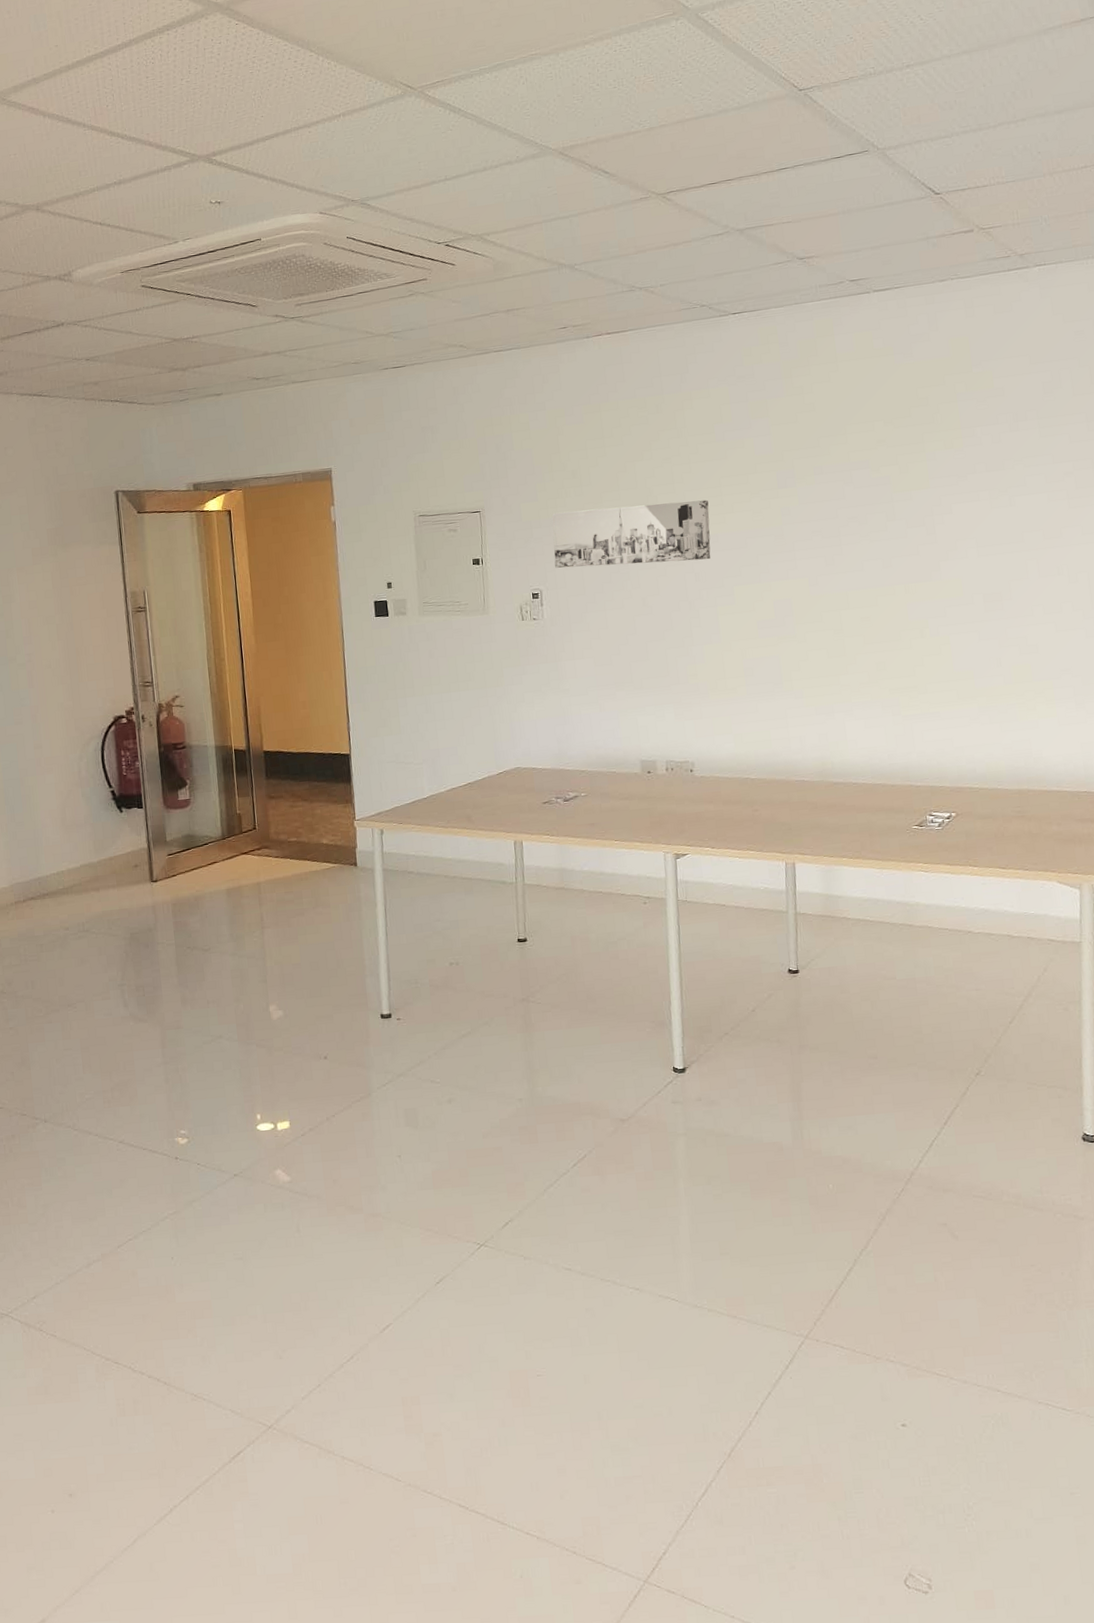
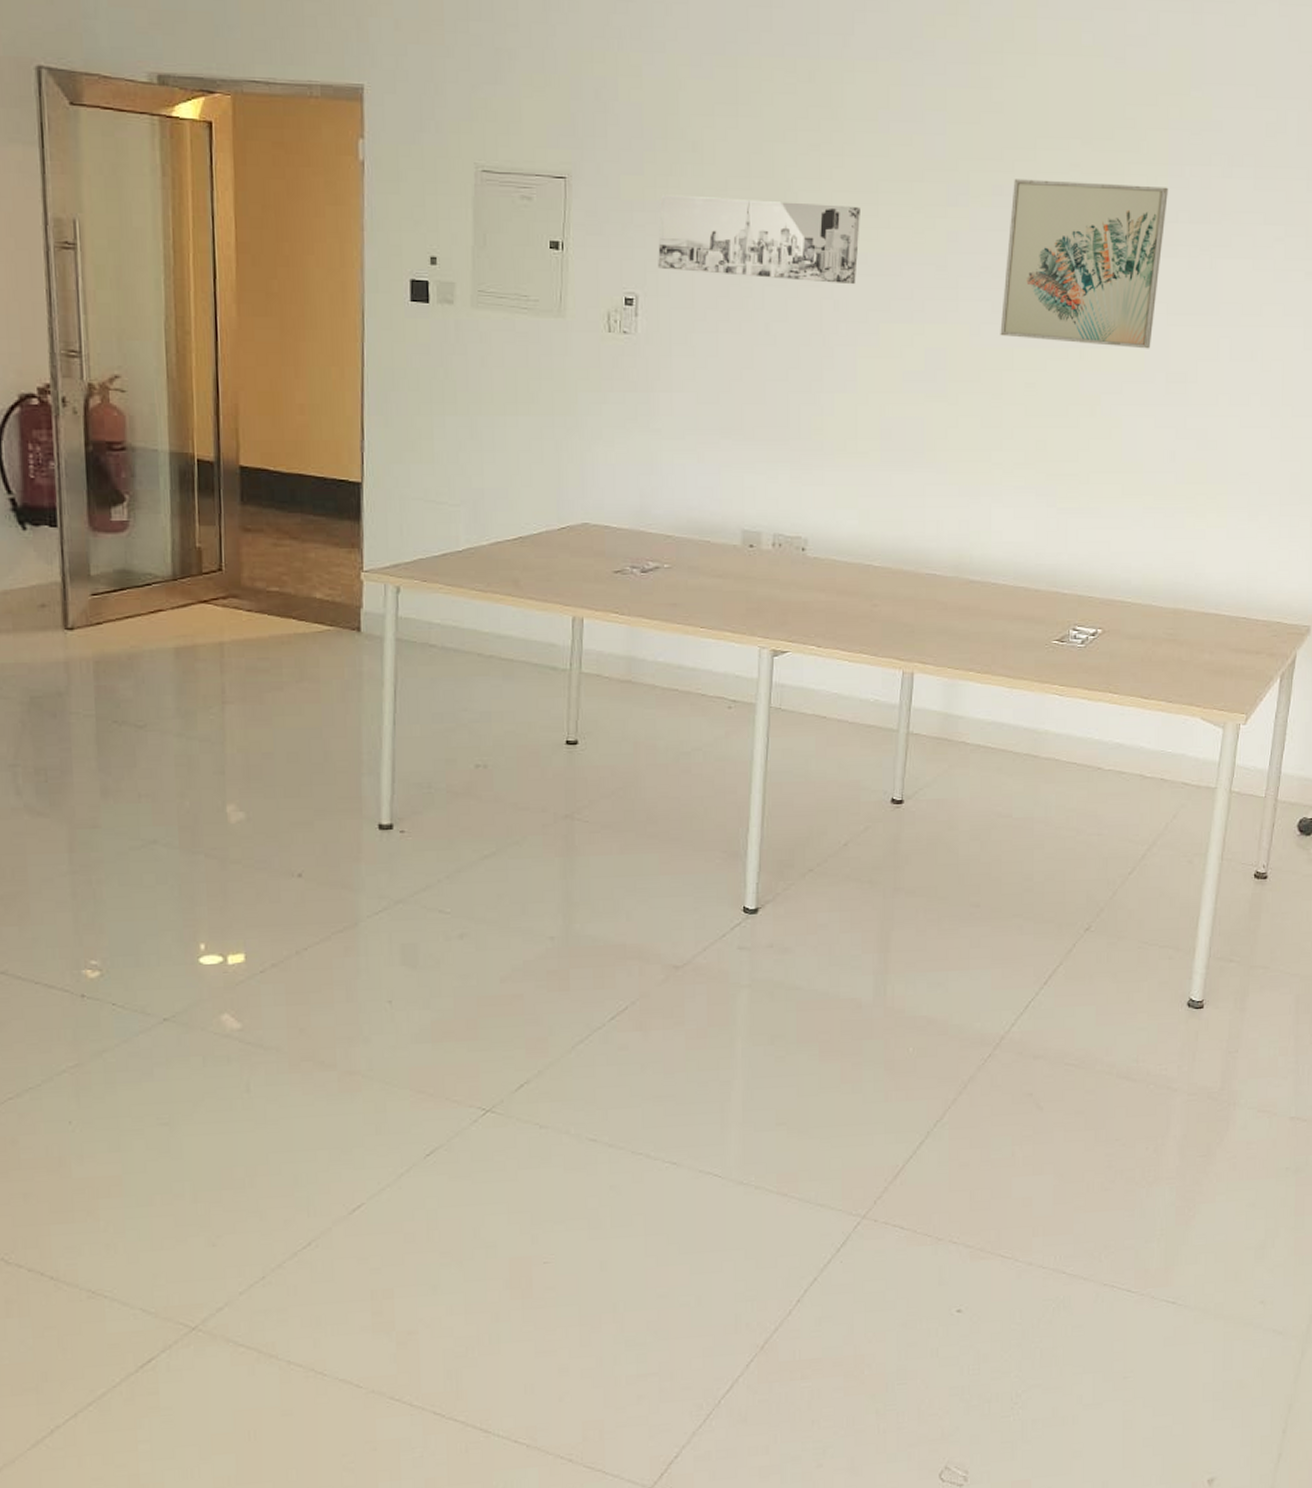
wall art: none [831,446,967,584] -> present [1000,179,1168,349]

